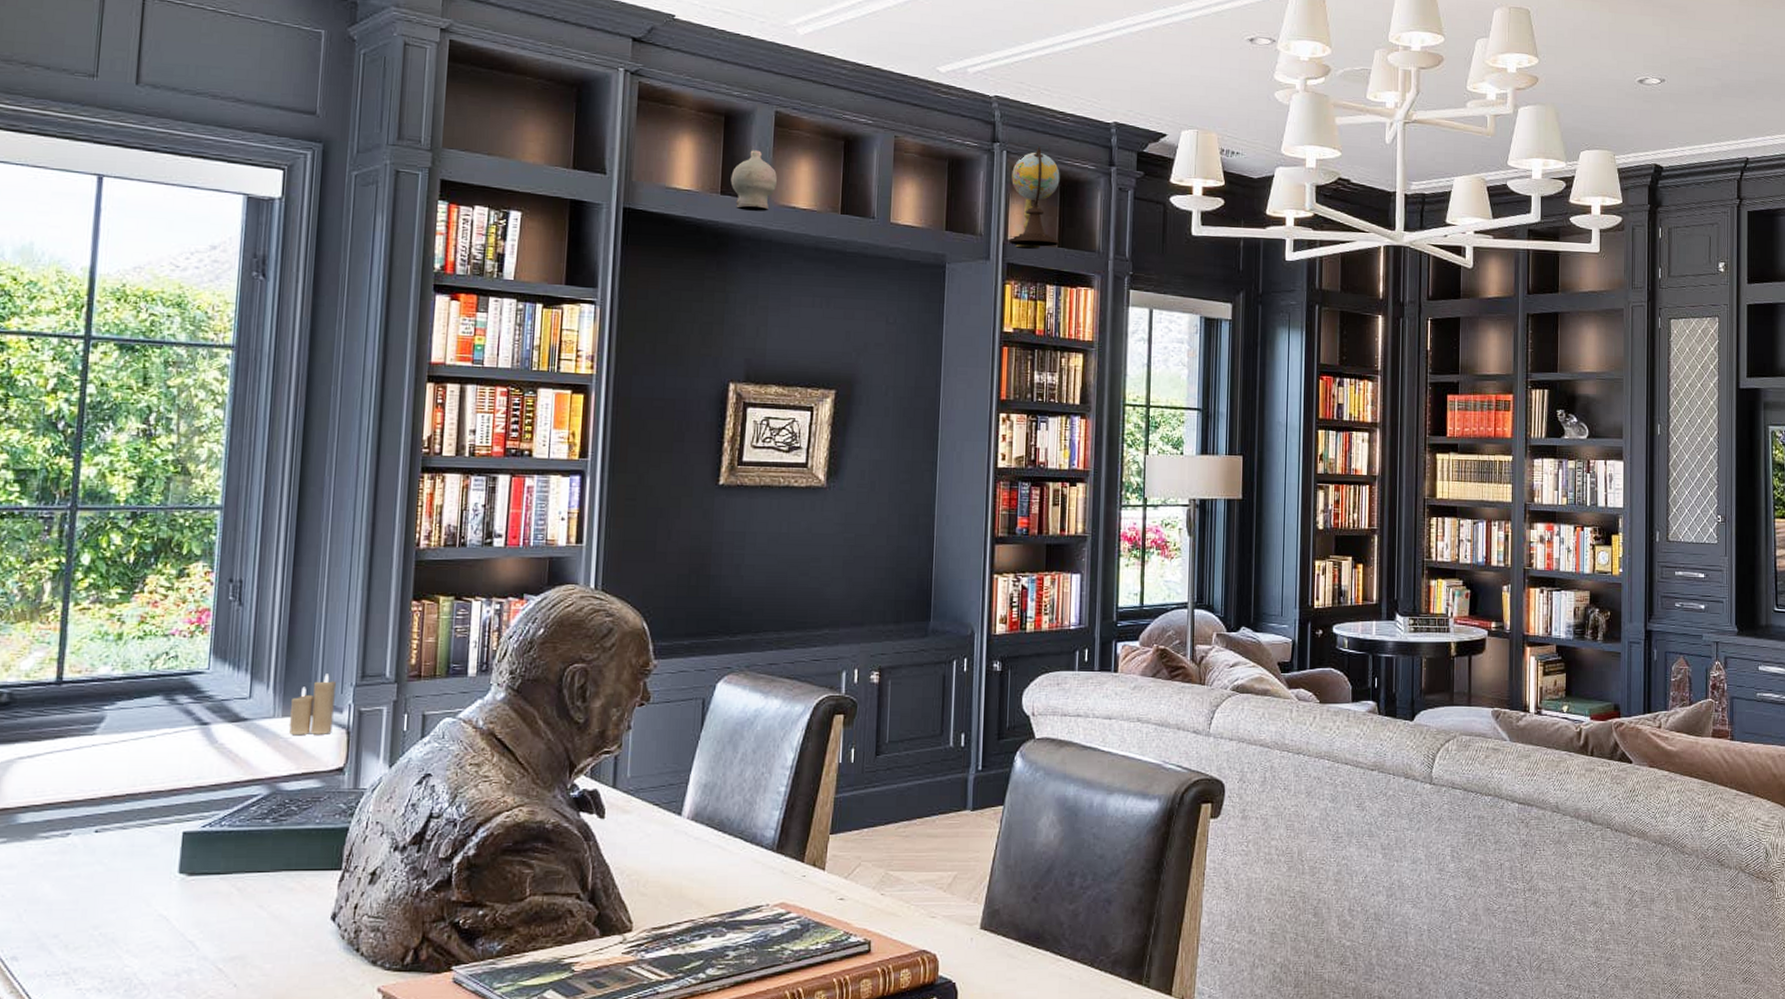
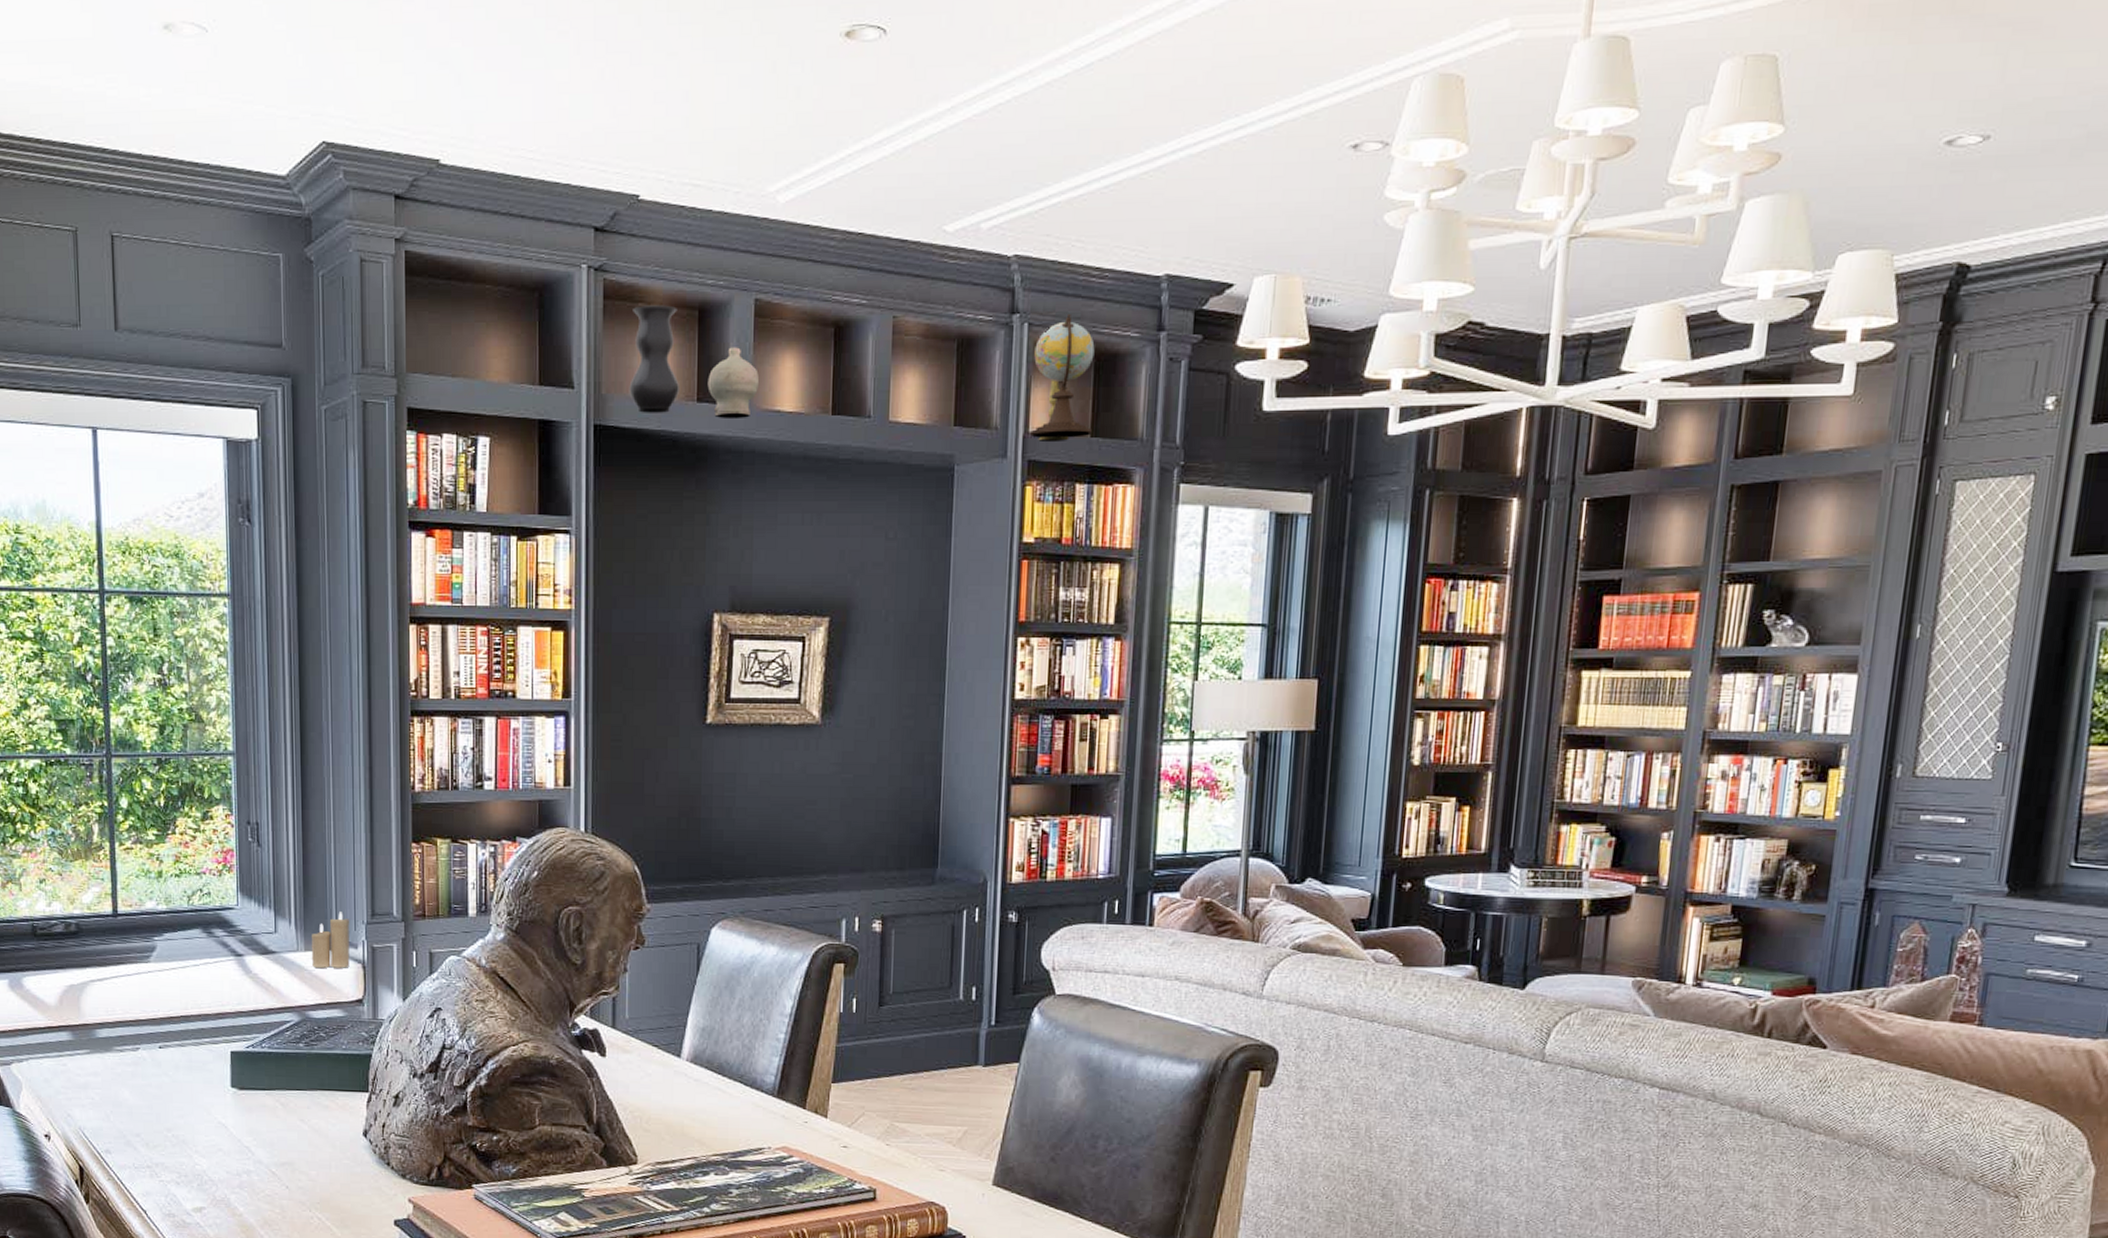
vase: none [658,108,706,202] -> present [629,305,679,413]

